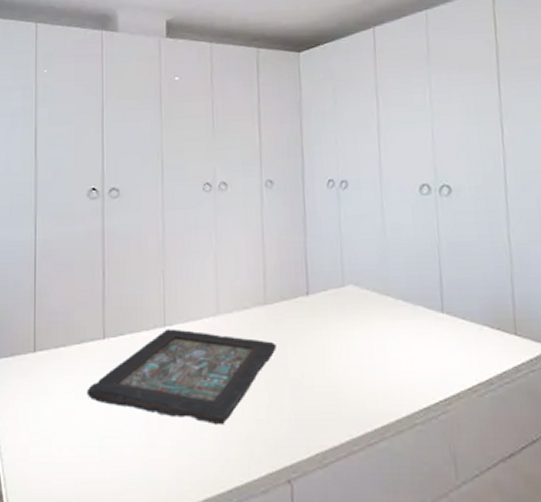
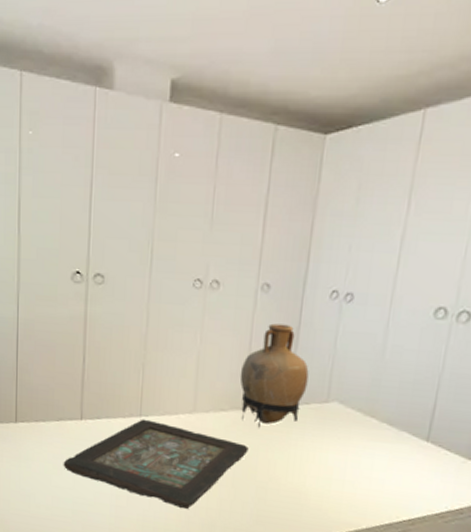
vase: none [257,215,322,322] -> present [240,323,309,428]

